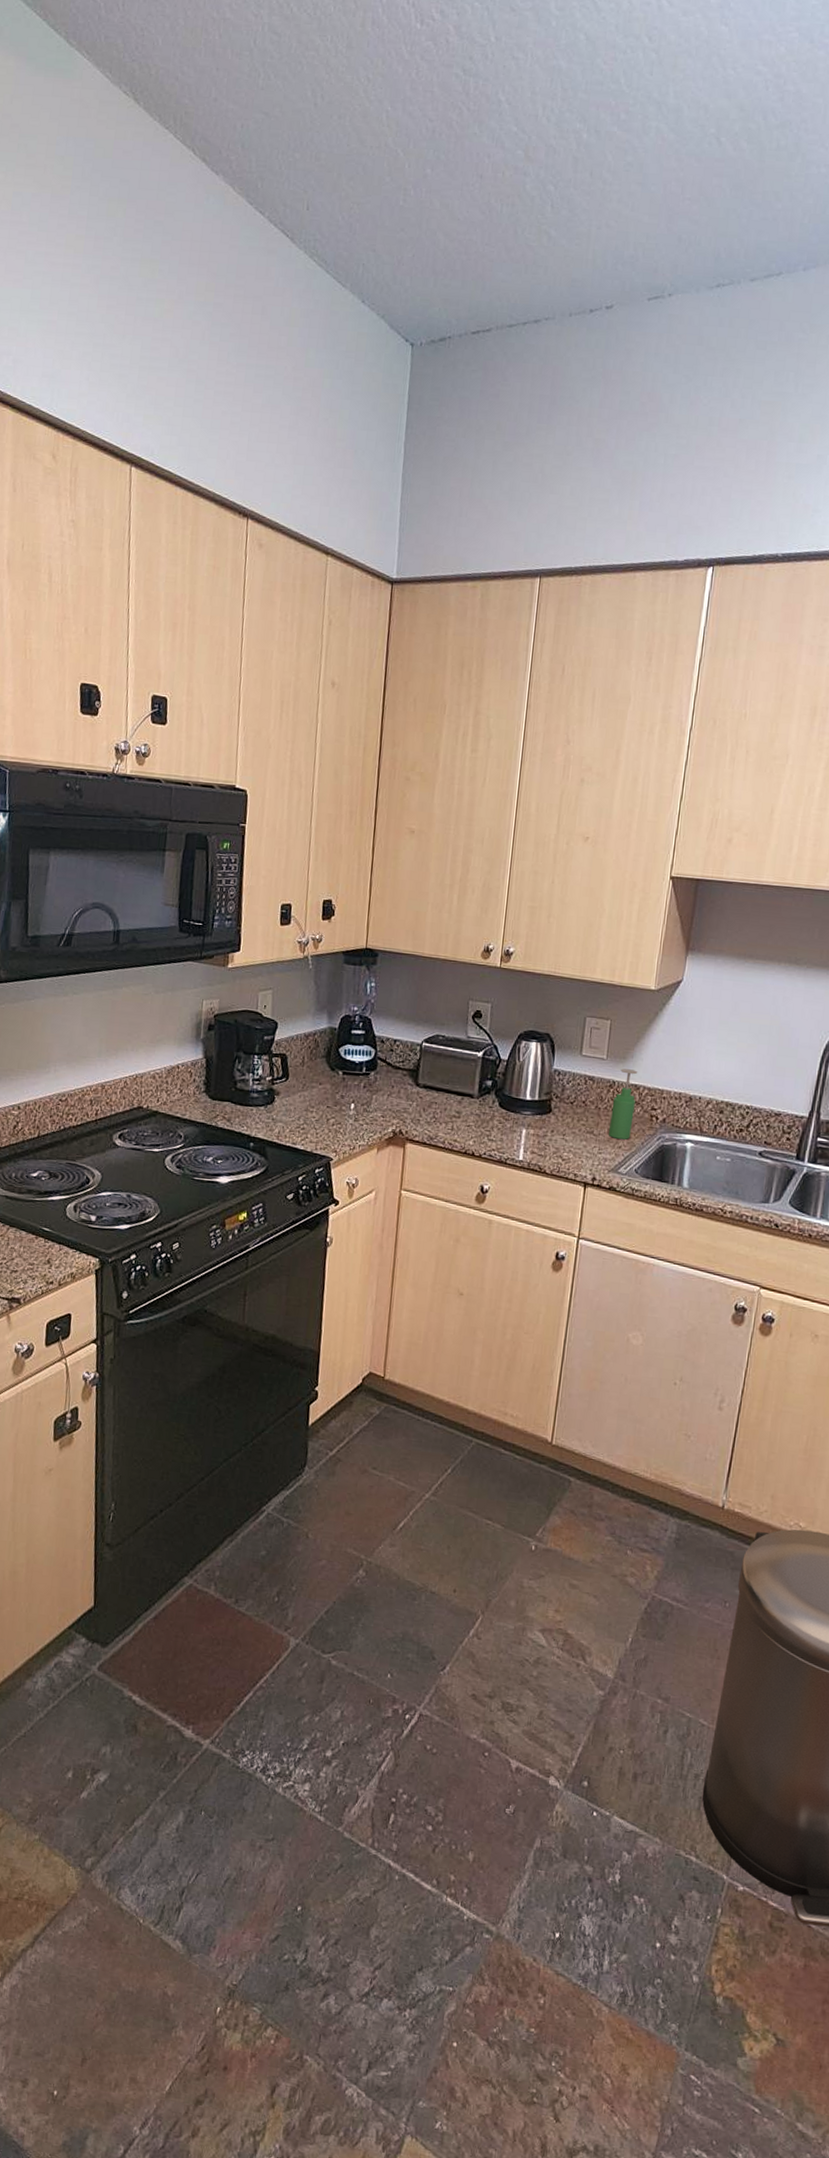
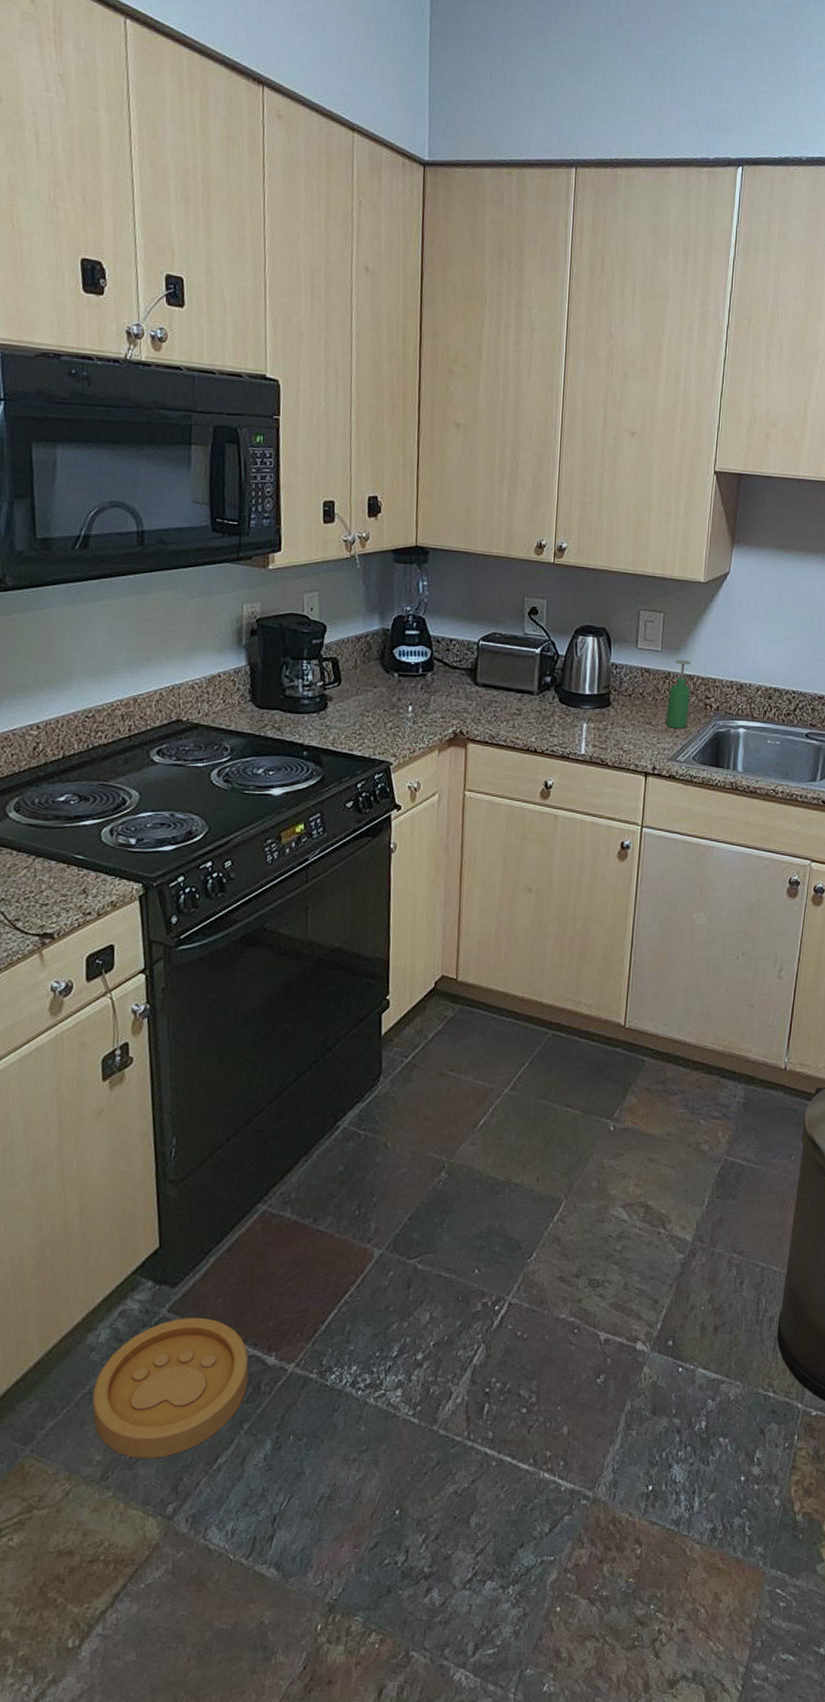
pet bowl: none [26,1678,168,1811] -> present [92,1317,249,1459]

